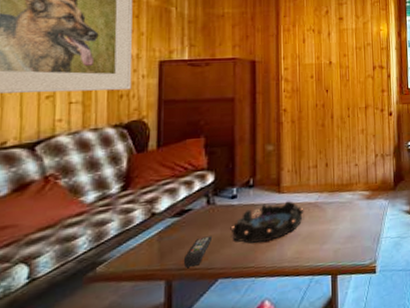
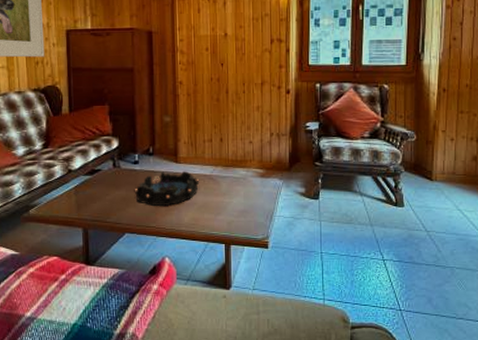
remote control: present [184,236,213,268] -> none [97,195,119,219]

